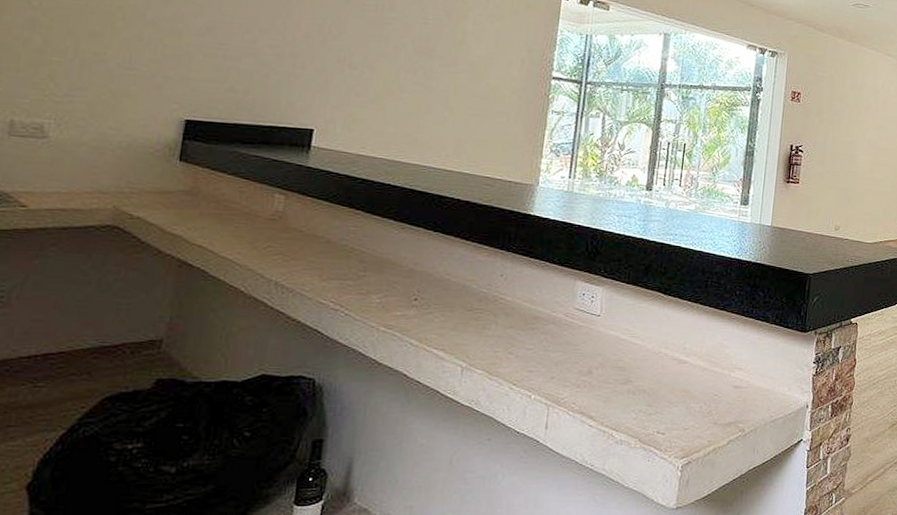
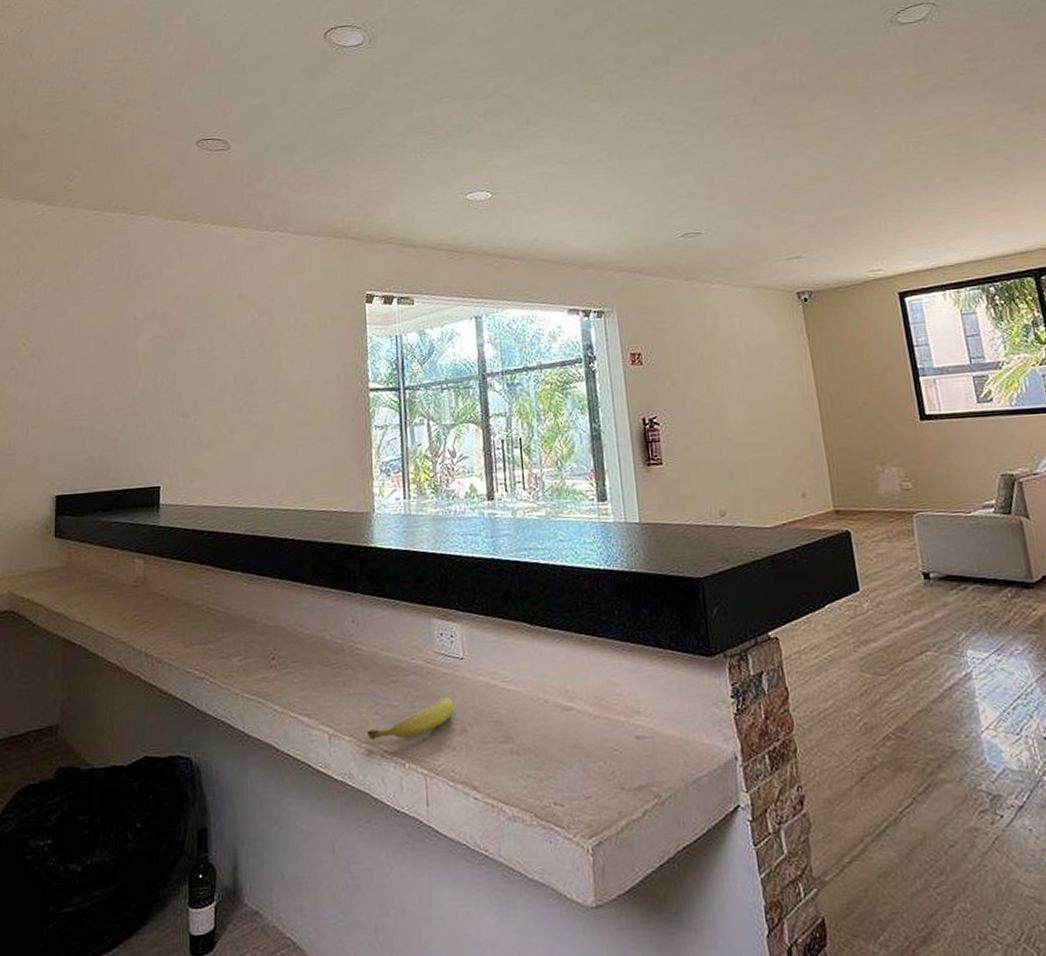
fruit: none [500,344,585,375] -> present [368,696,455,741]

